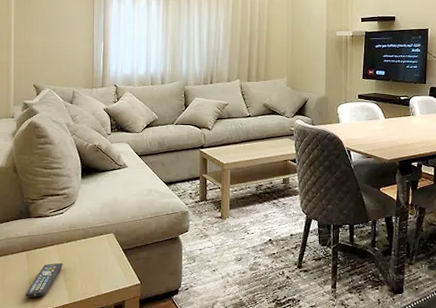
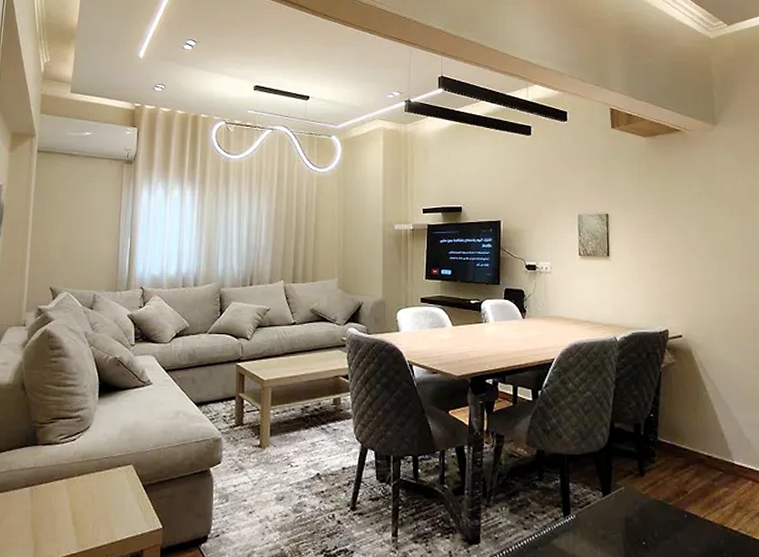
remote control: present [25,262,63,297] -> none [26,501,72,544]

